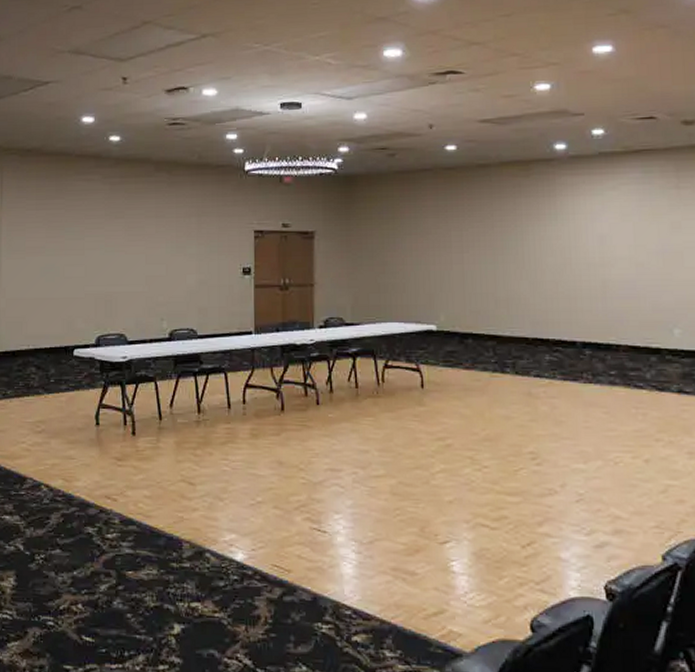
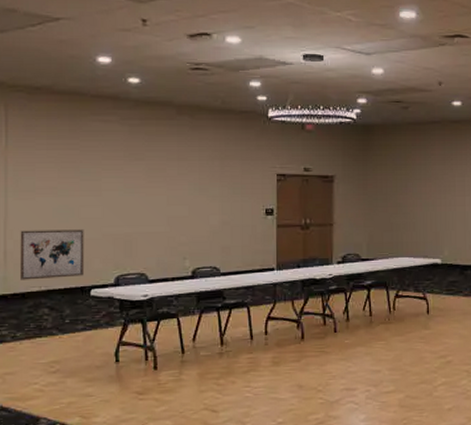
wall art: none [11,288,68,338] -> present [20,229,85,280]

